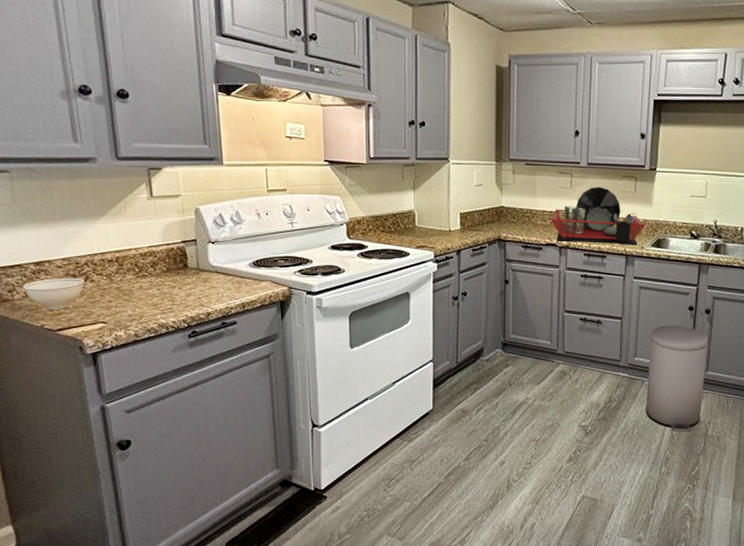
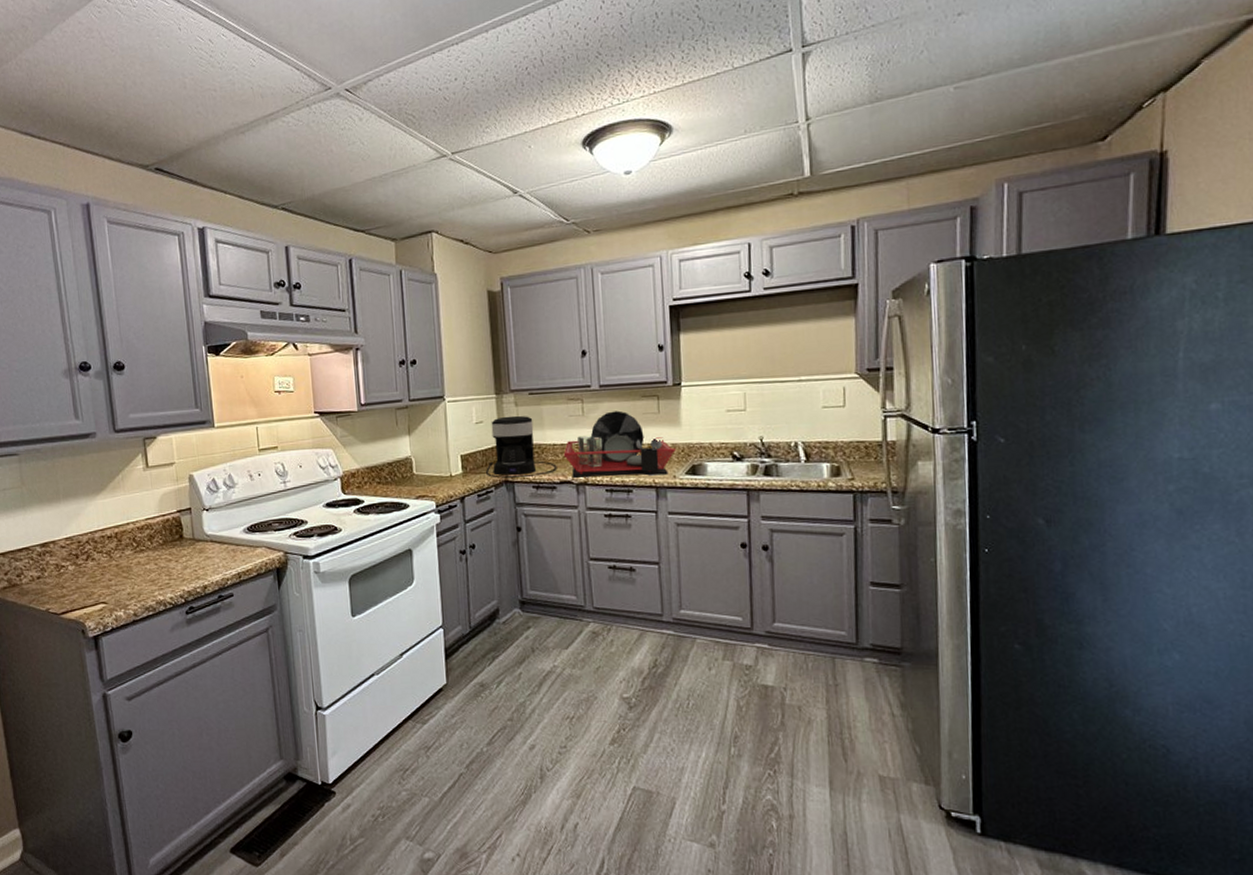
bowl: present [23,277,85,310] -> none [30,557,86,593]
coffee maker: none [482,182,545,237] -> present [486,415,557,478]
pedal bin: present [645,325,708,432] -> none [697,567,773,702]

